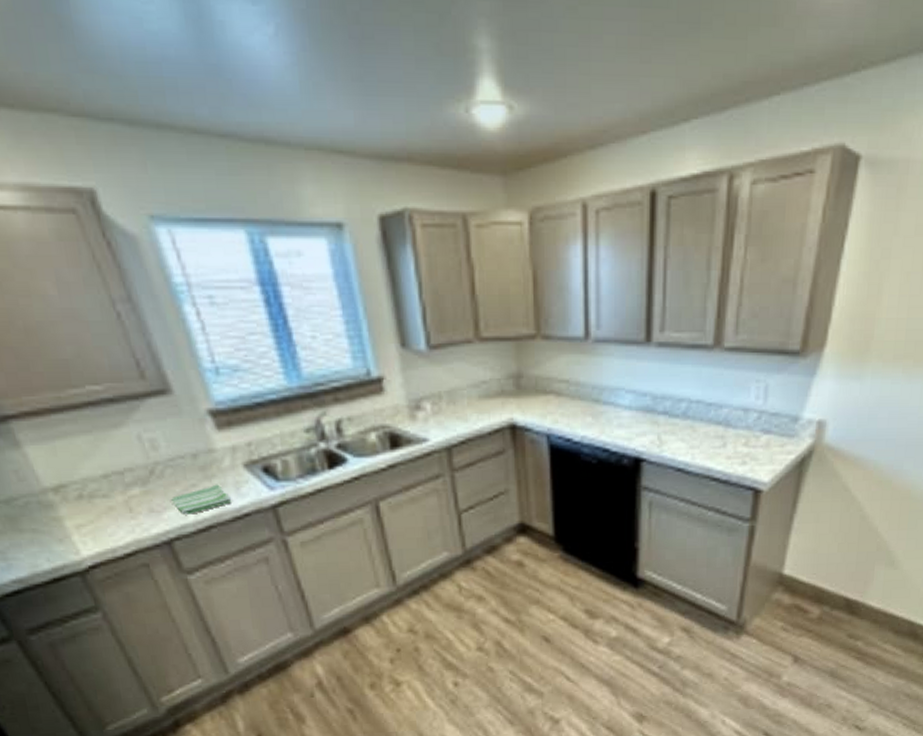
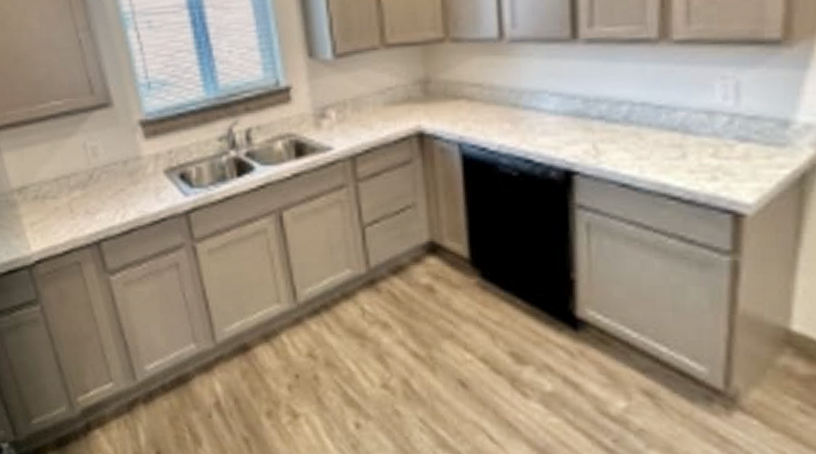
dish towel: present [171,484,232,515] -> none [103,189,152,217]

